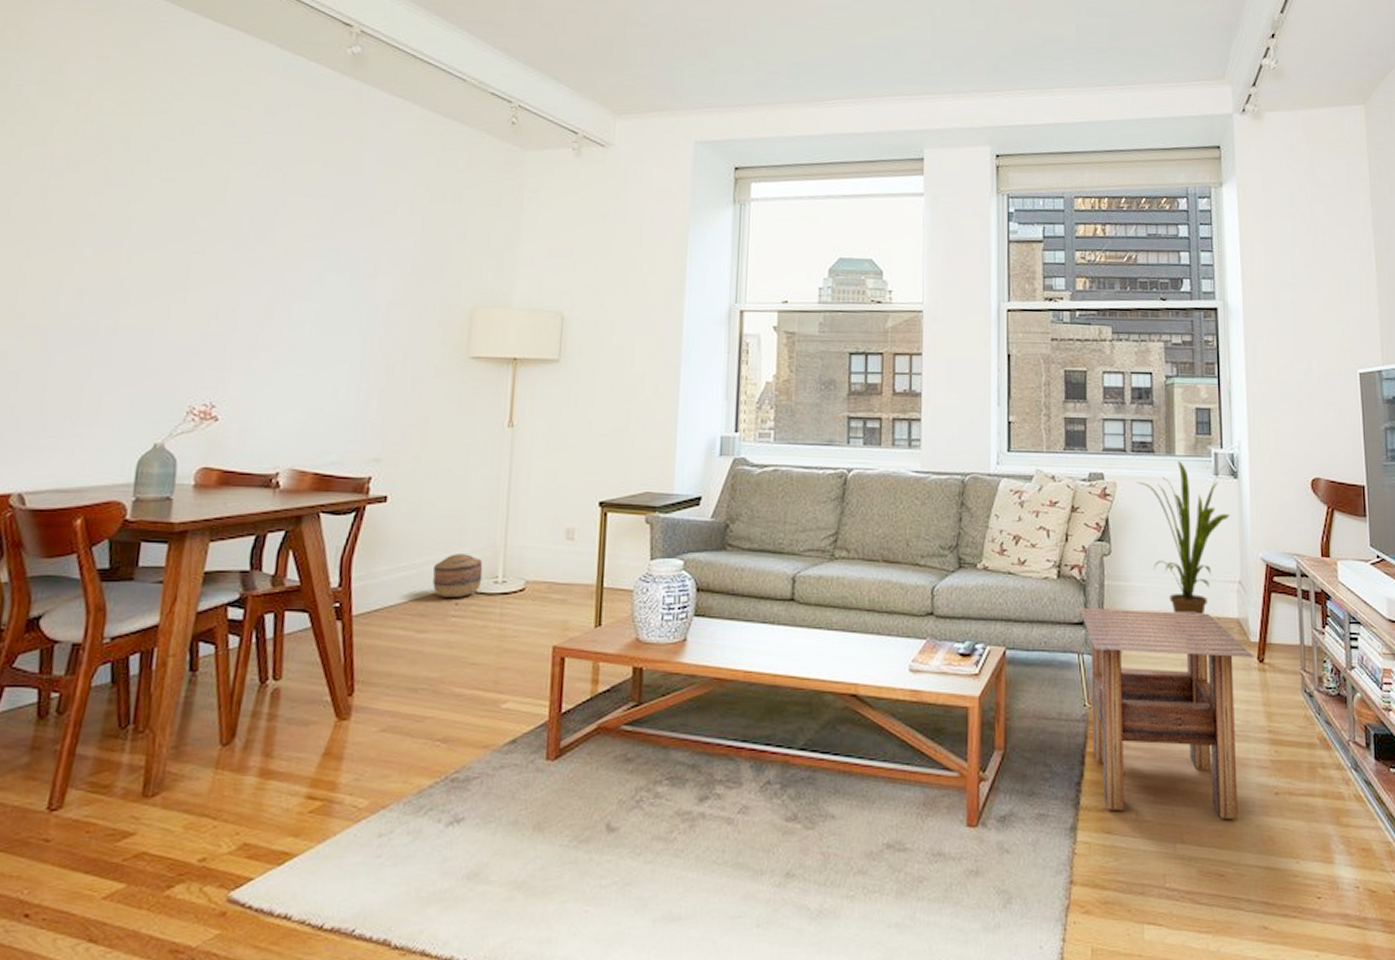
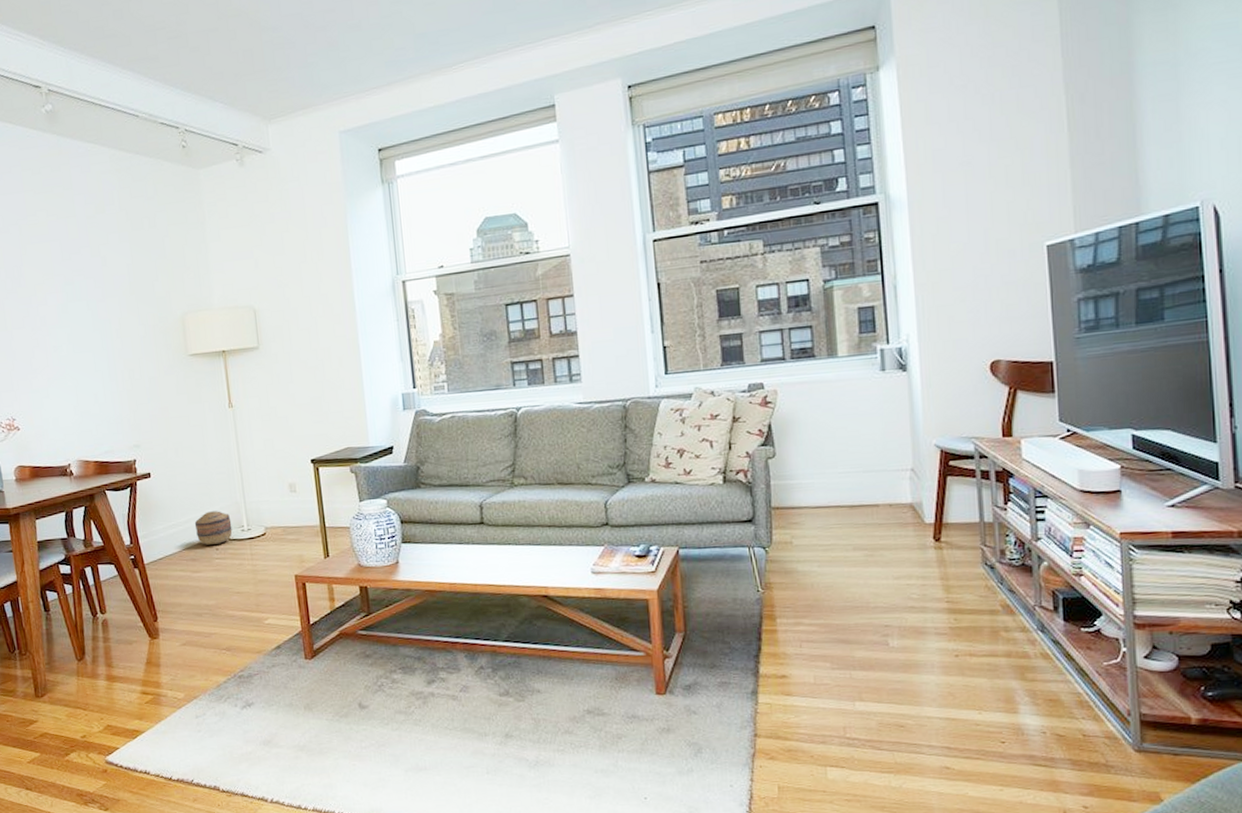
side table: present [1079,607,1253,820] -> none [747,501,929,680]
house plant: present [1137,461,1231,628] -> none [799,360,901,517]

